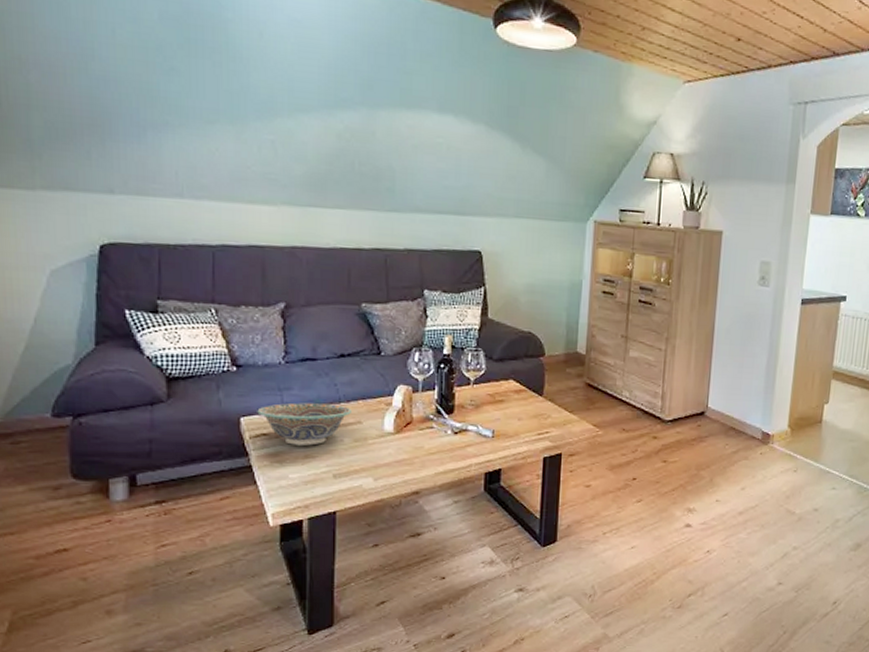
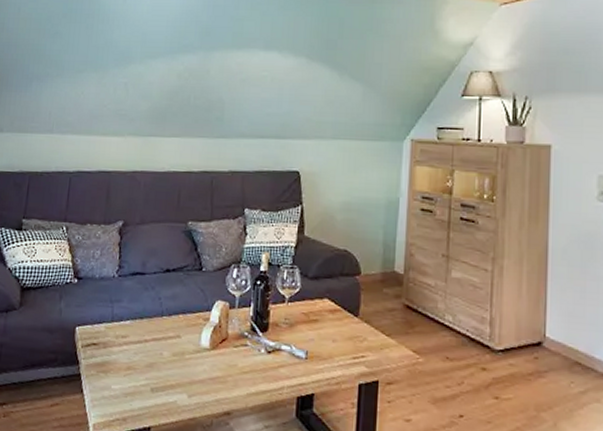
decorative bowl: present [257,403,353,446] -> none [90,315,173,357]

